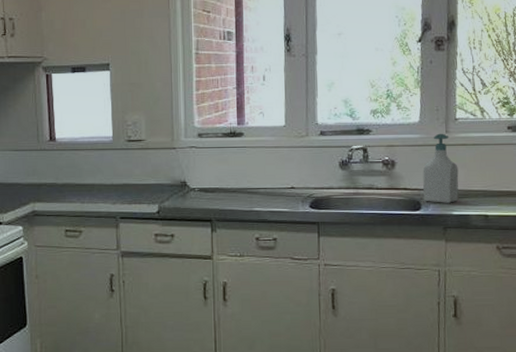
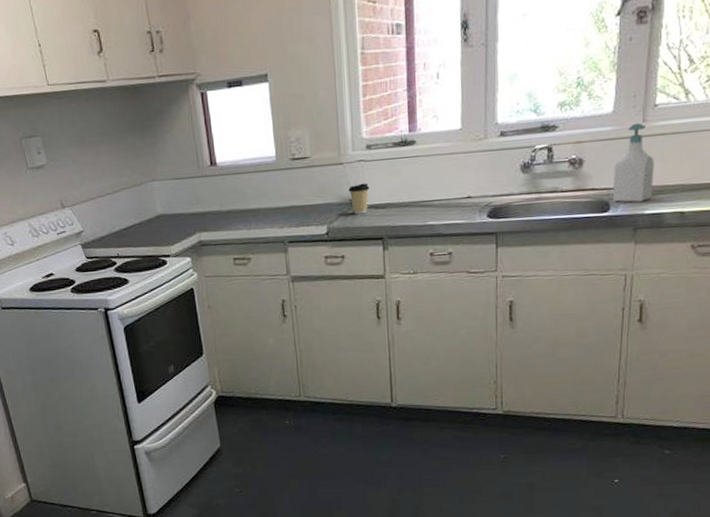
coffee cup: none [180,167,200,196] -> present [348,183,370,215]

